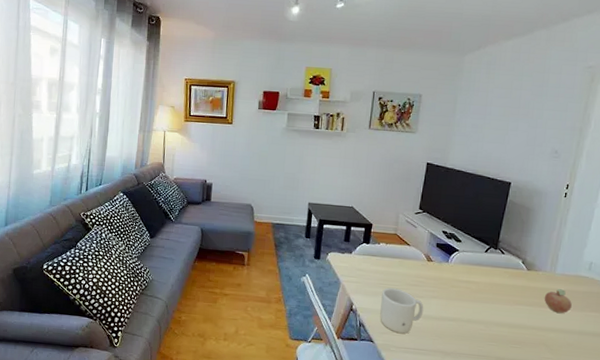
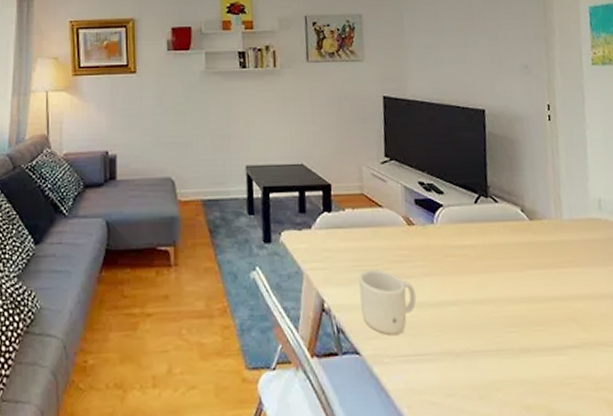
fruit: present [544,289,572,313] -> none [557,239,593,272]

